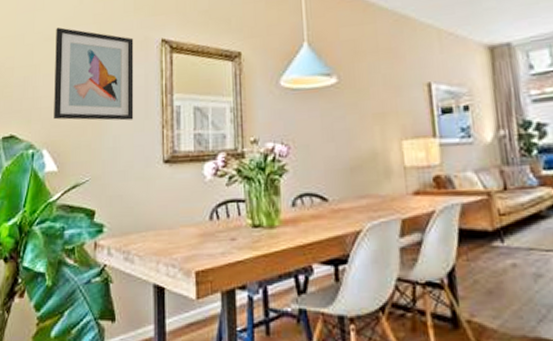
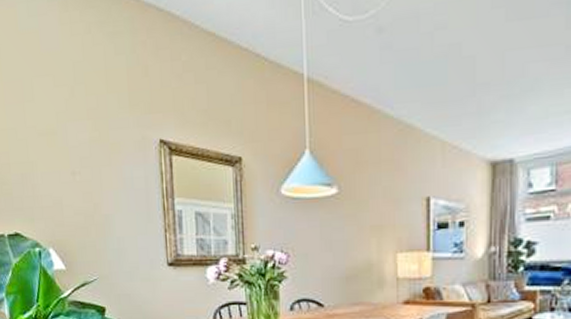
wall art: present [54,27,134,121] -> none [49,122,136,223]

